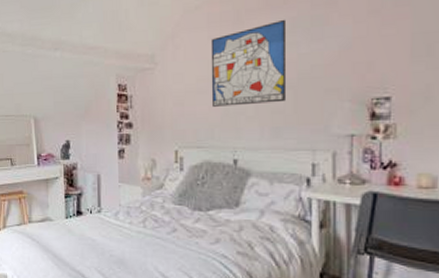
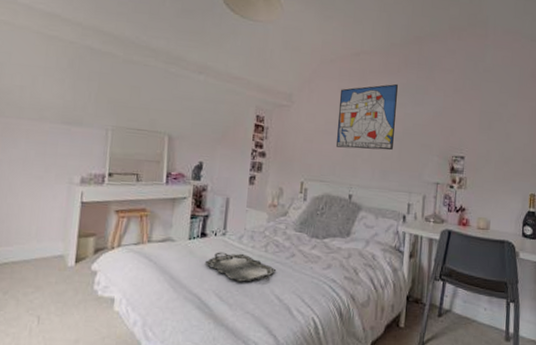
serving tray: none [83,229,158,259] -> present [204,252,277,282]

